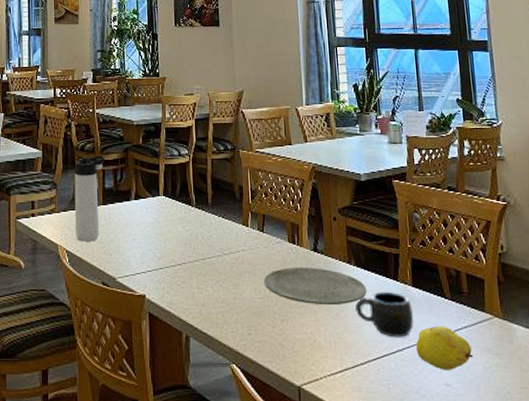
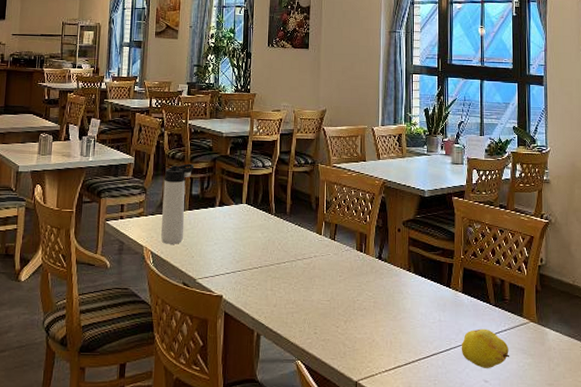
plate: present [264,268,367,306] -> none [332,273,423,309]
mug: present [355,291,414,338] -> none [412,297,461,339]

